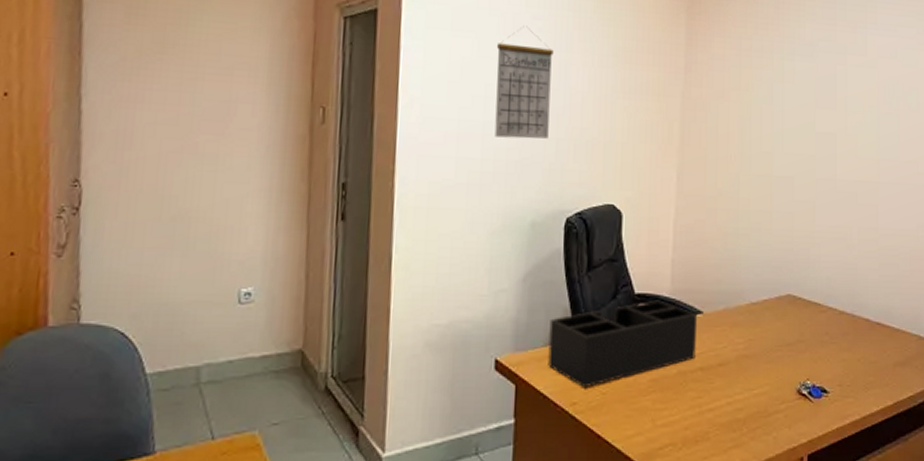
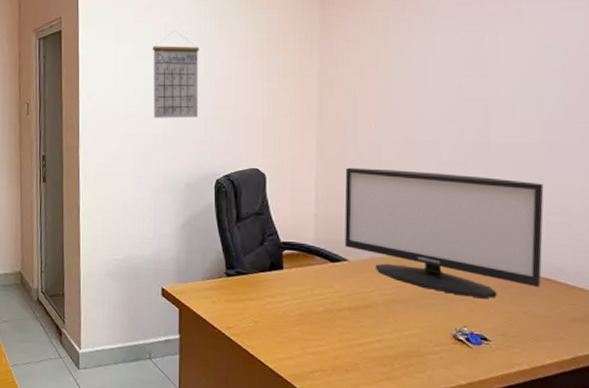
desk organizer: present [548,300,698,389] -> none [205,247,343,316]
monitor: none [701,204,878,346] -> present [344,167,544,298]

